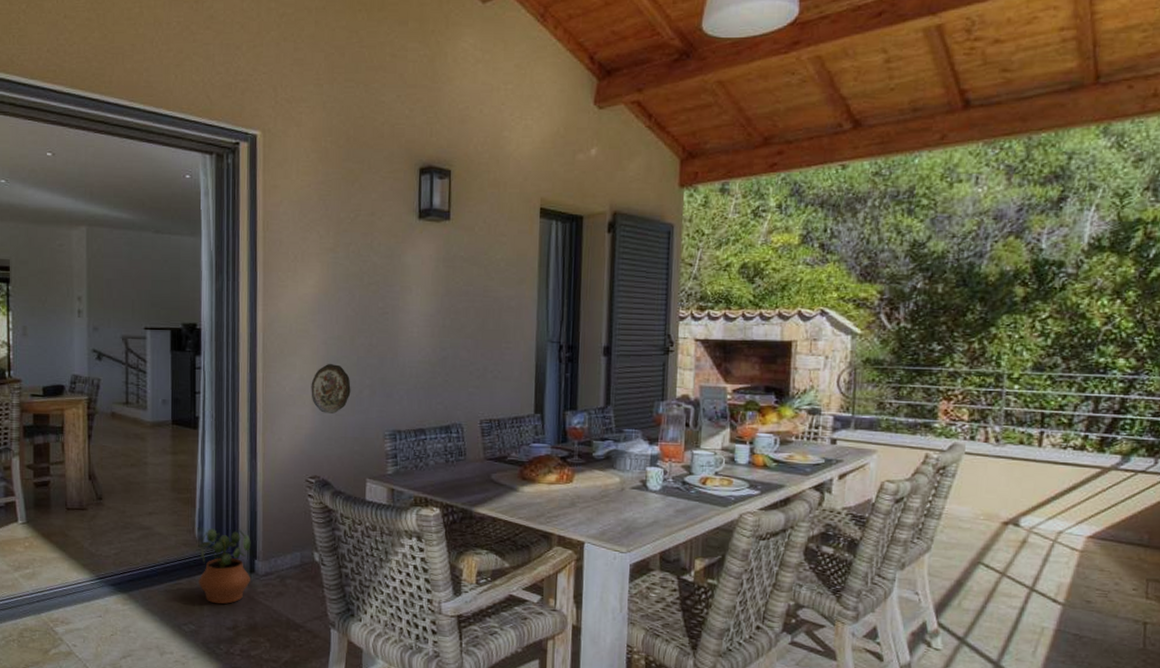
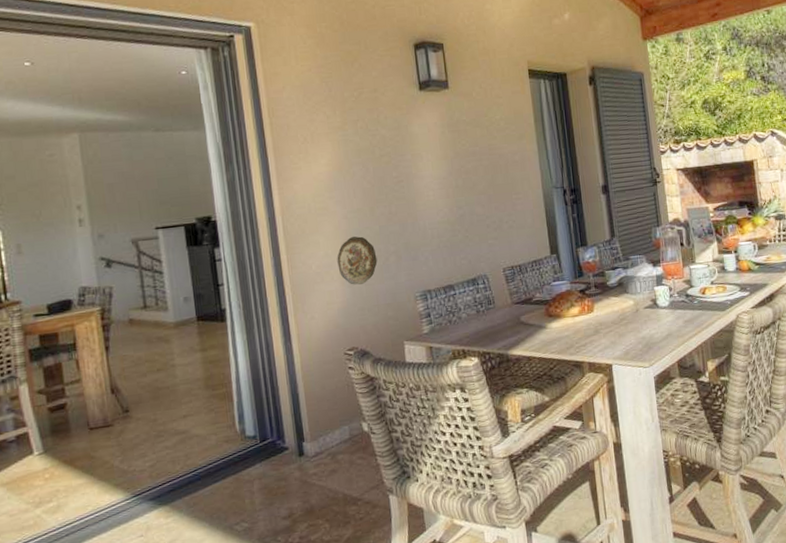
potted plant: present [198,528,251,605] -> none [242,414,301,496]

